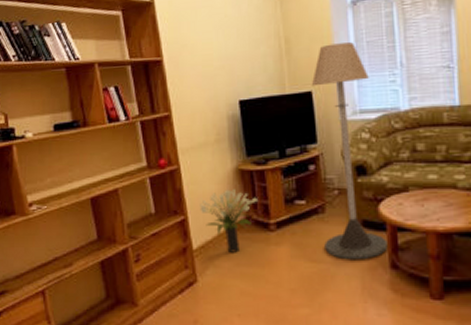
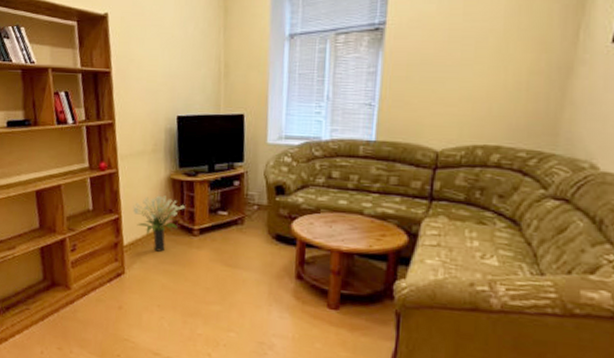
floor lamp: present [311,42,388,260] -> none [240,72,297,268]

